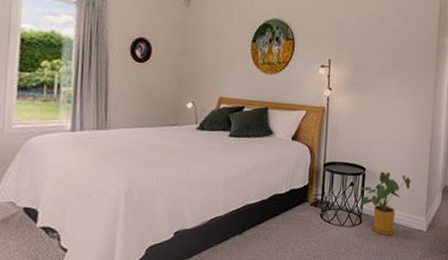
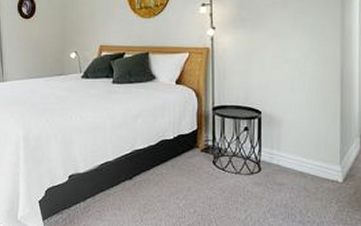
house plant: present [360,171,411,235] -> none [256,114,318,185]

